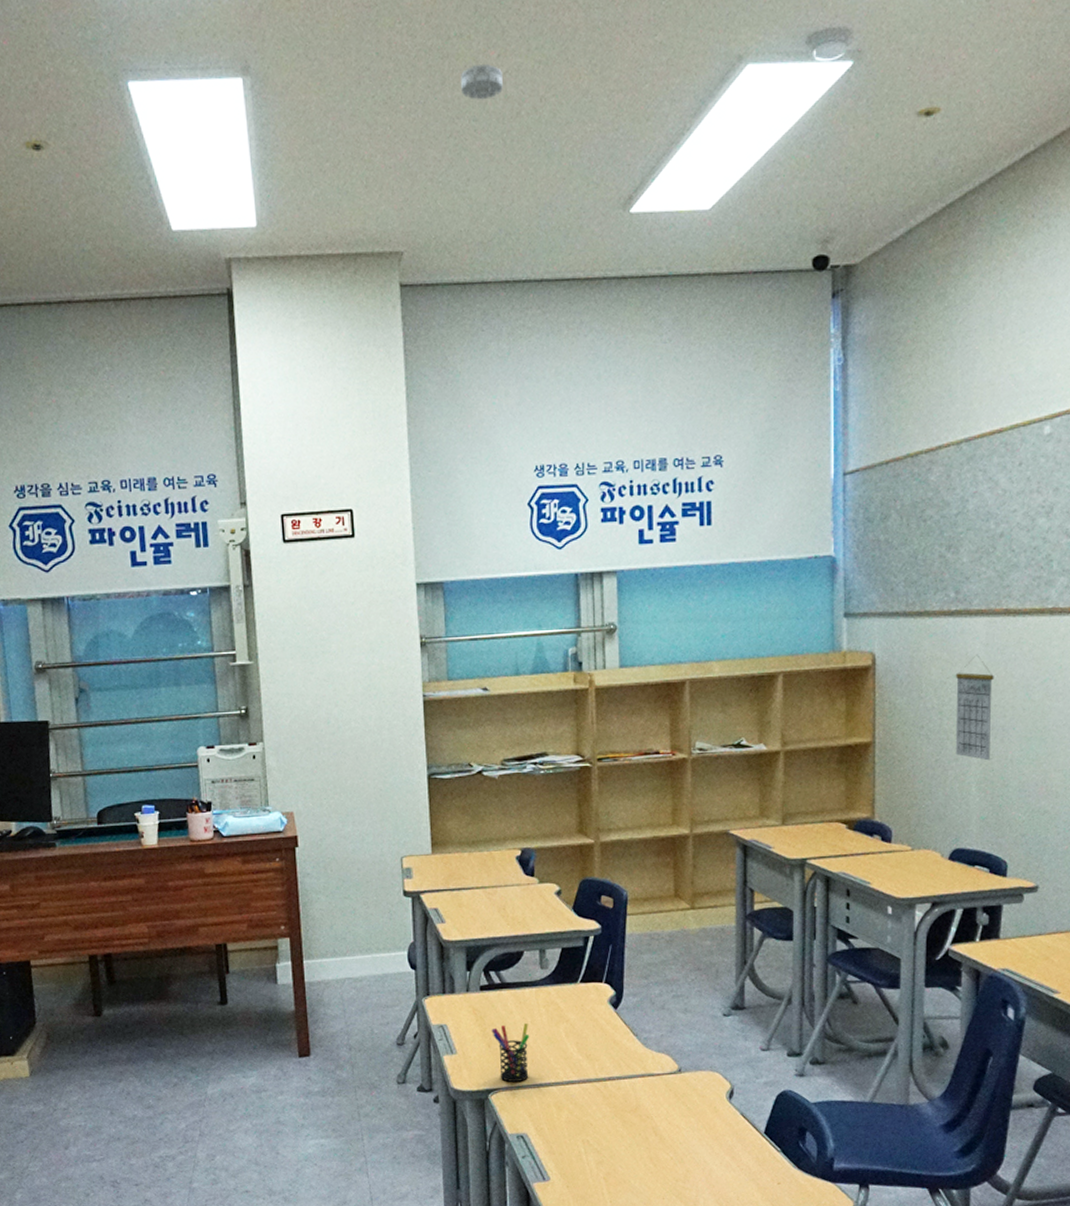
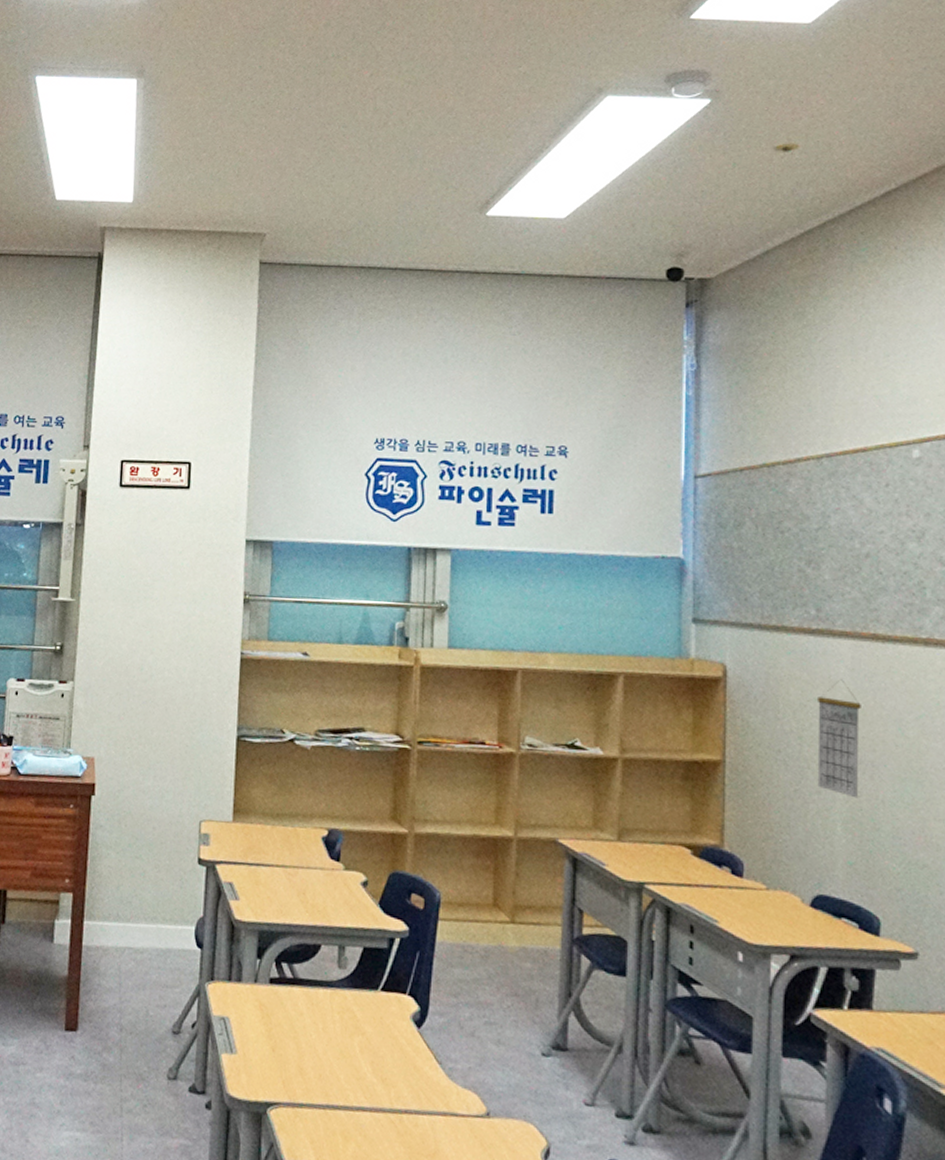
smoke detector: present [461,64,503,100] -> none [334,81,373,110]
pen holder: present [491,1024,530,1082] -> none [278,1027,320,1099]

